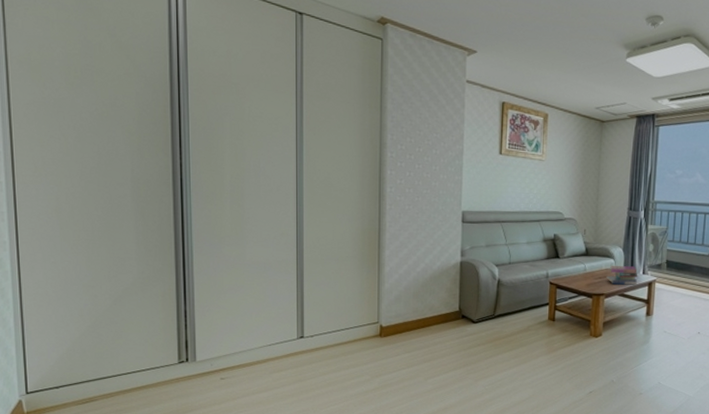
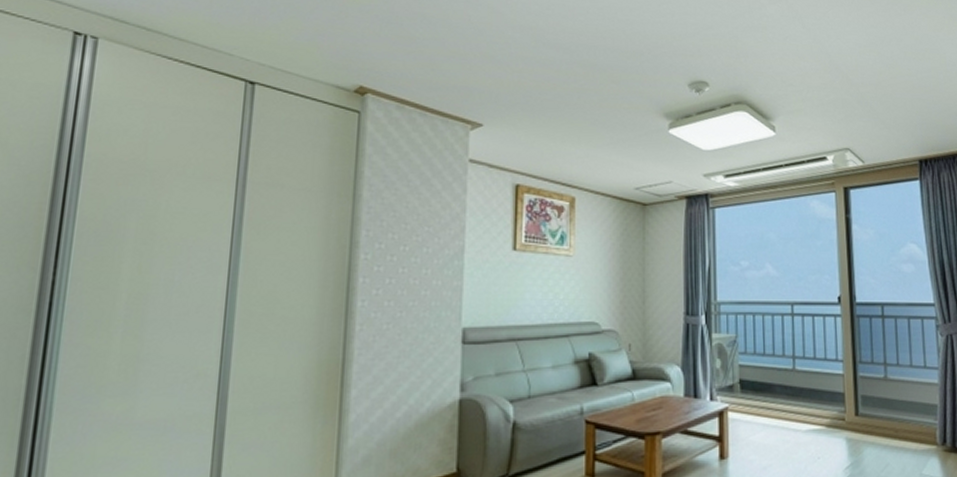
books: present [606,266,638,285] -> none [662,391,704,418]

